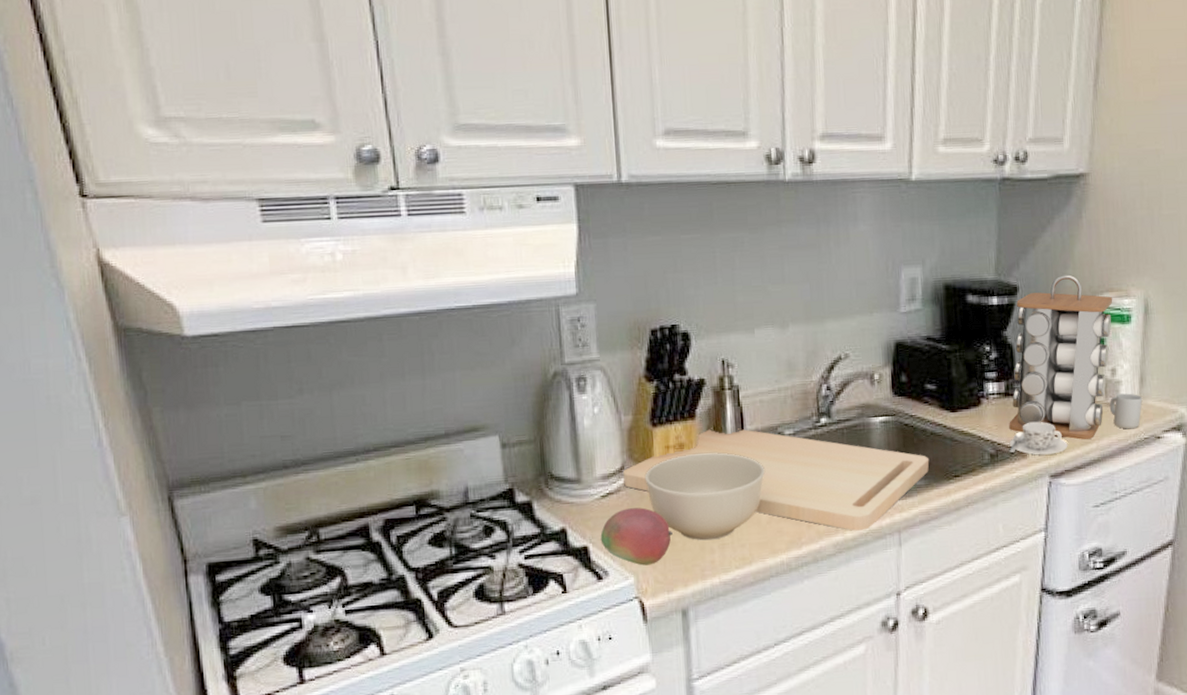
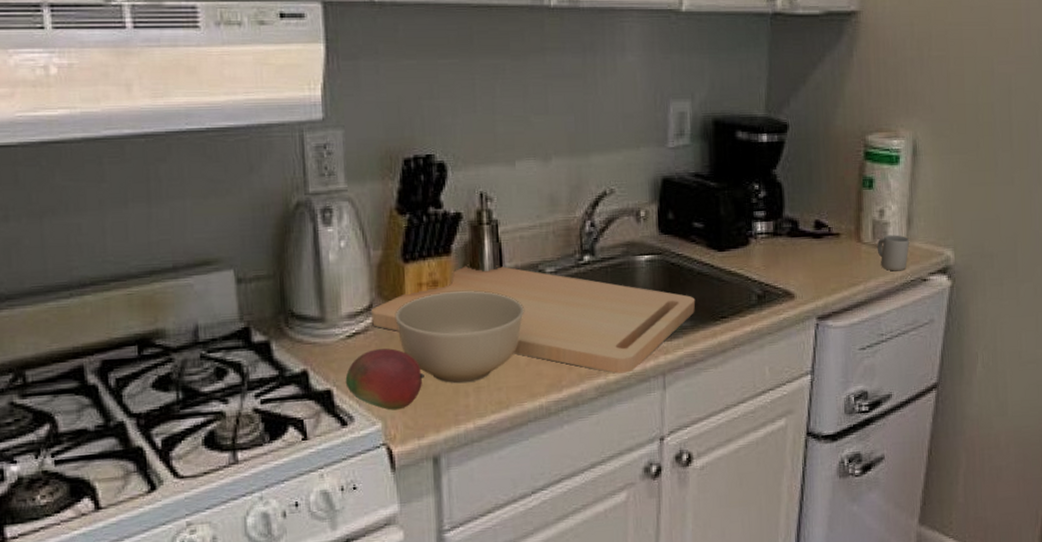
teacup: present [1008,422,1068,455] -> none [776,263,836,296]
spice rack: present [1009,275,1113,440] -> none [777,113,882,282]

